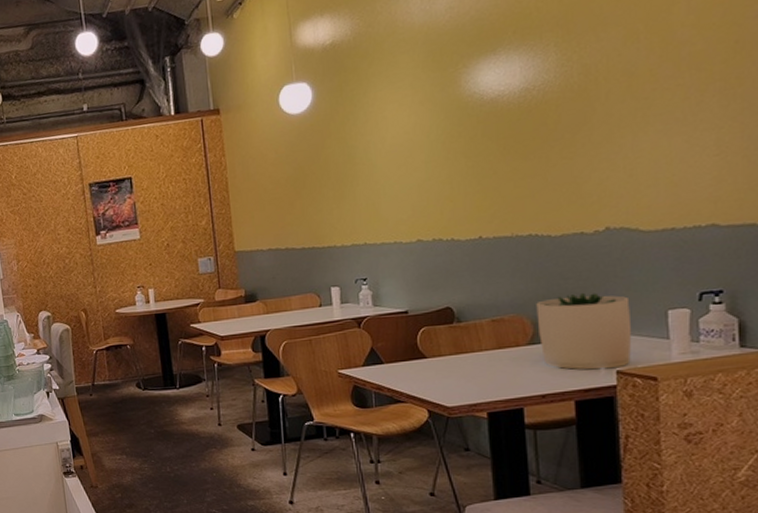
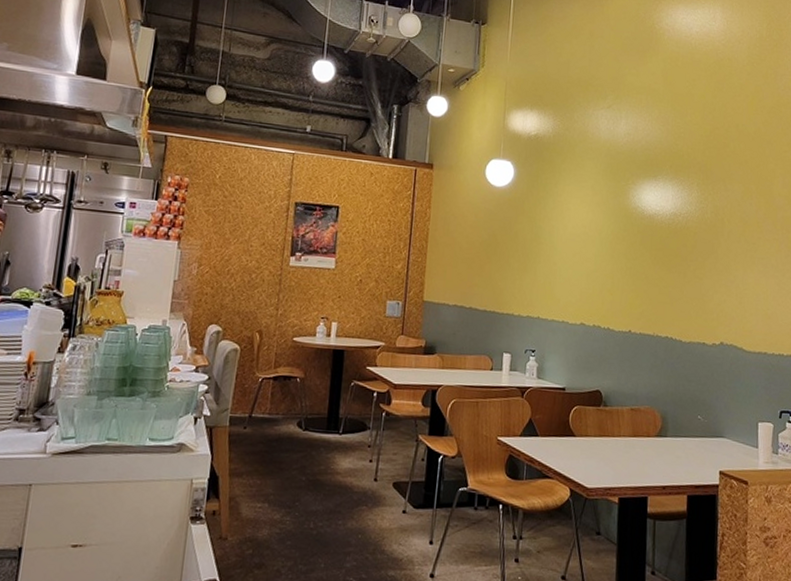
planter: present [536,292,632,370] -> none [665,395,733,469]

